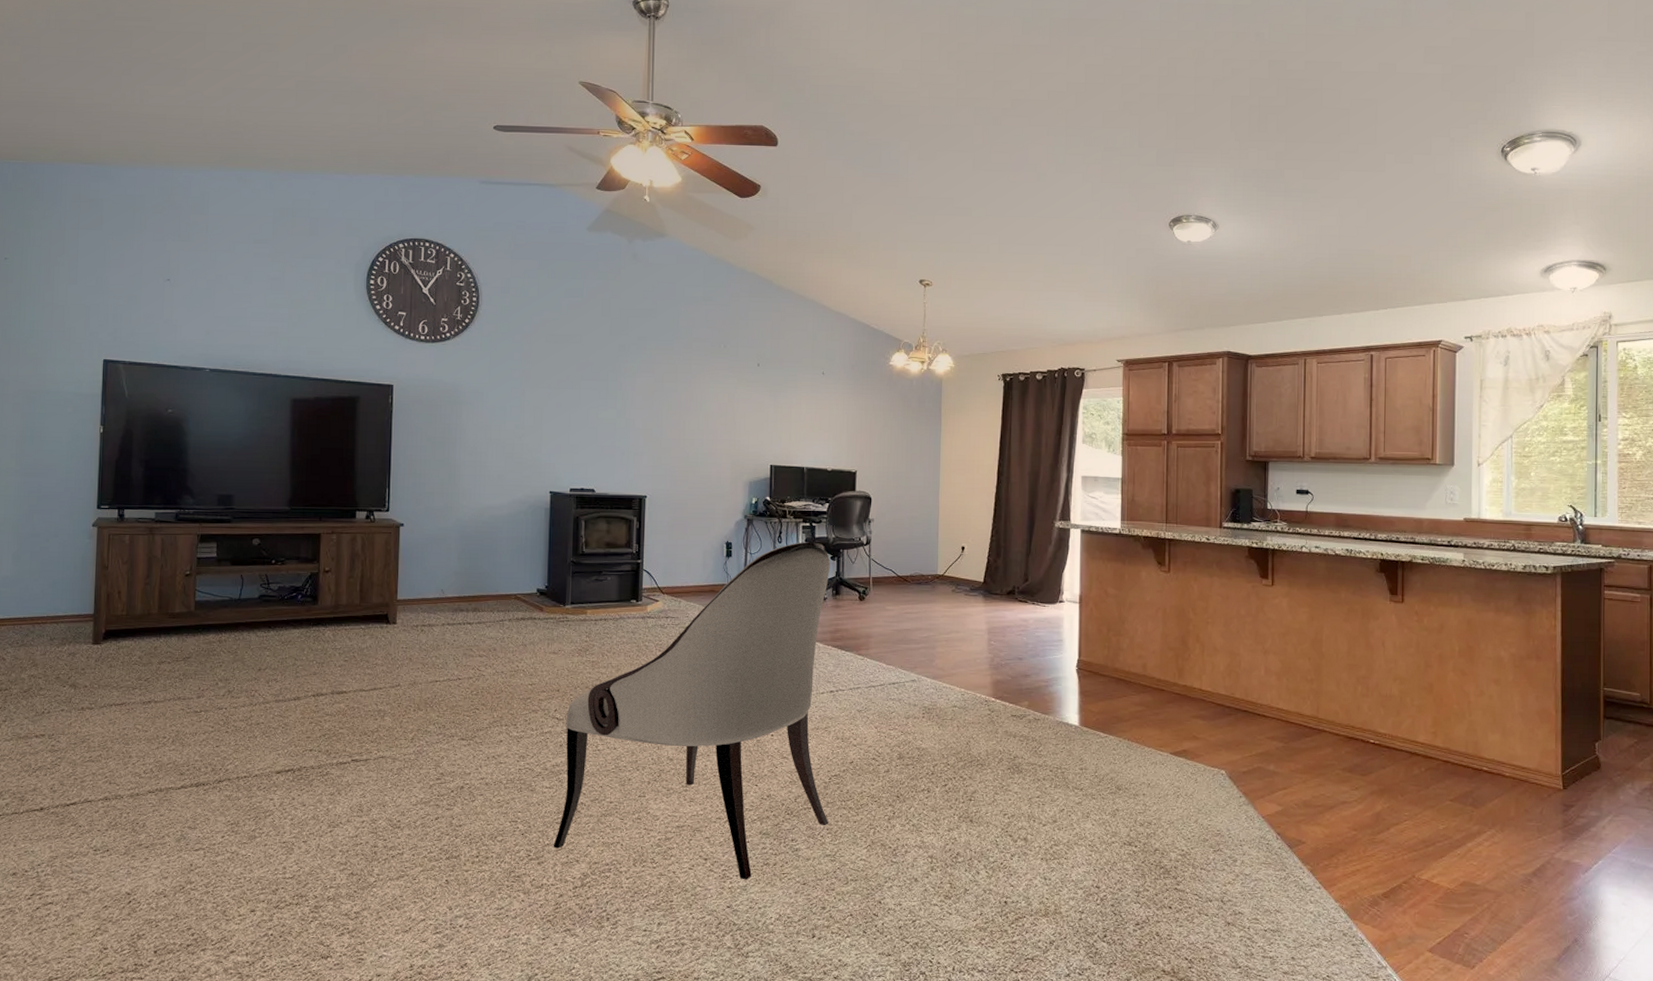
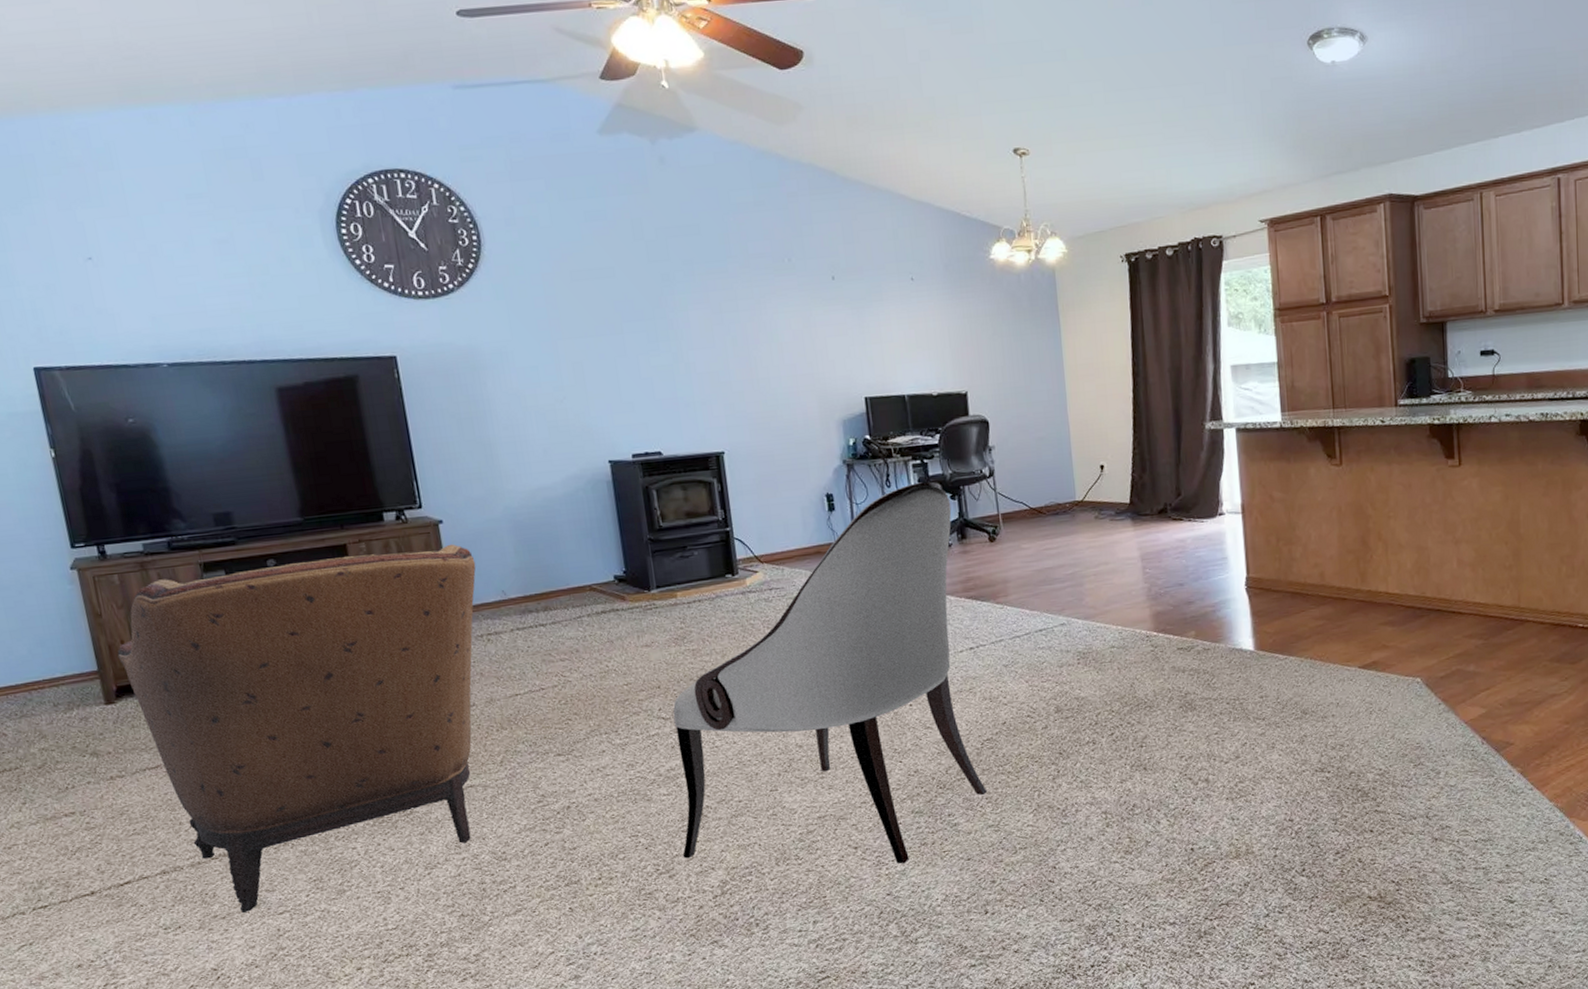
armchair: none [113,544,424,846] -> present [117,544,476,914]

